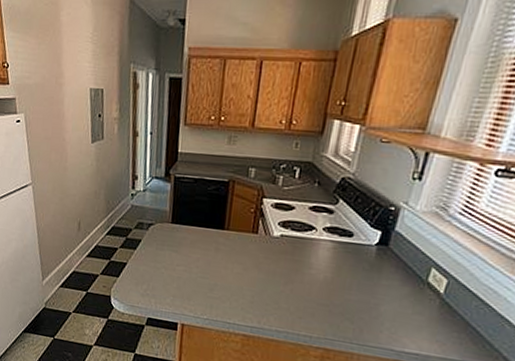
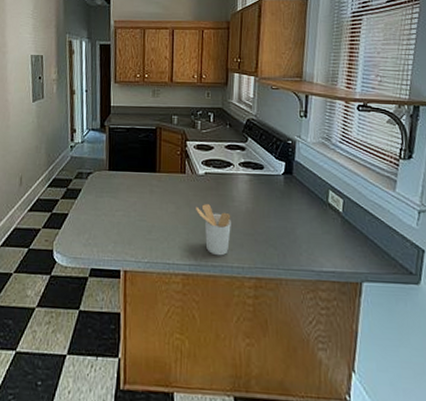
utensil holder: none [265,268,305,323] -> present [196,204,231,256]

